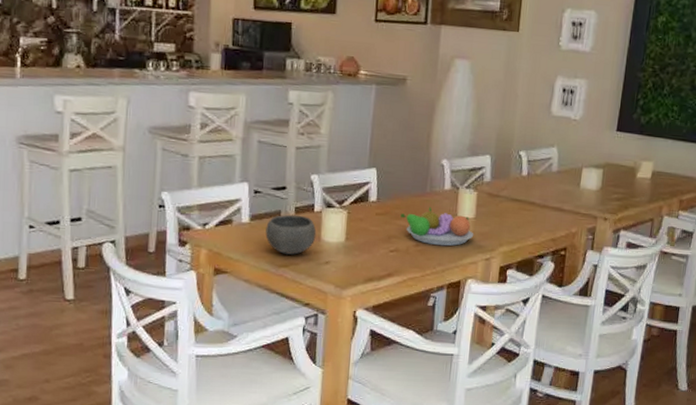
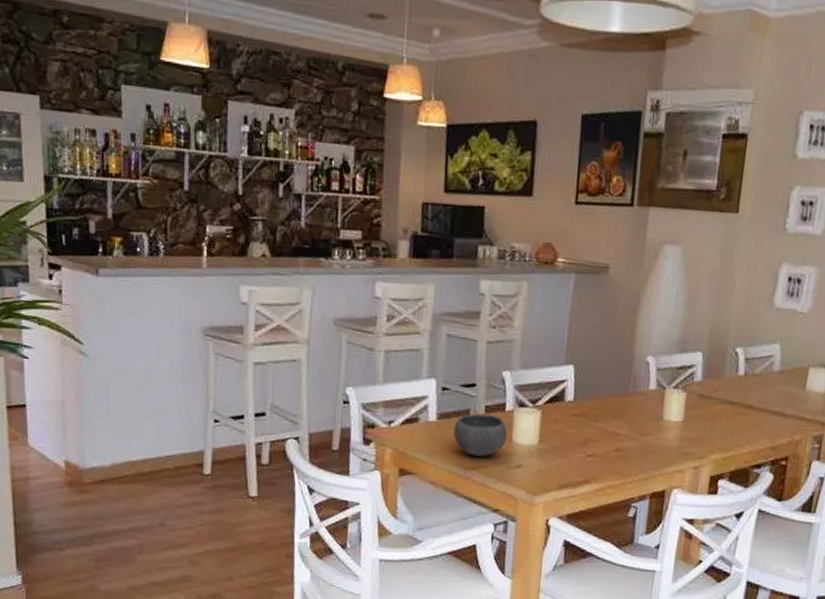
fruit bowl: present [401,207,474,246] -> none [600,408,682,452]

